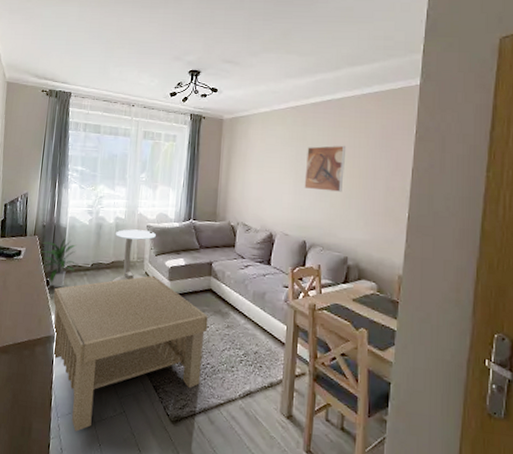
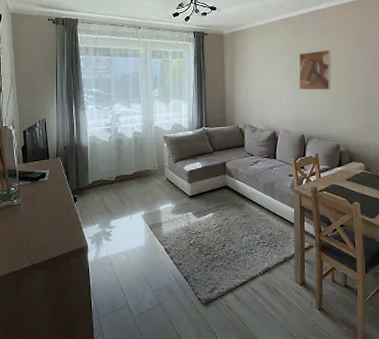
indoor plant: present [41,238,77,288] -> none [65,156,102,202]
coffee table: present [52,275,208,432] -> none [82,180,227,327]
side table: present [113,229,156,282] -> none [136,141,173,190]

